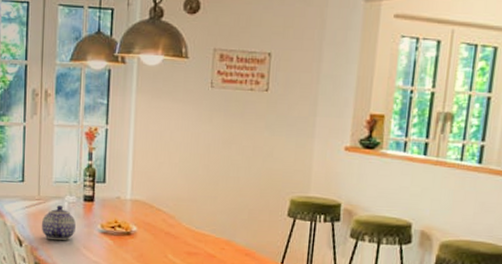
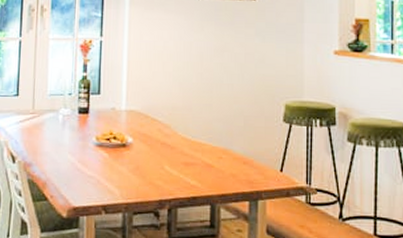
teapot: present [41,205,76,241] -> none [35,119,70,155]

